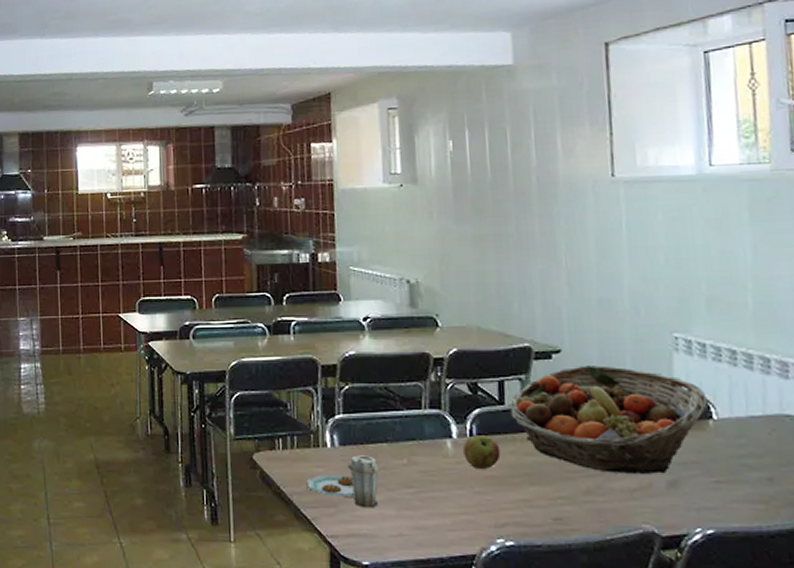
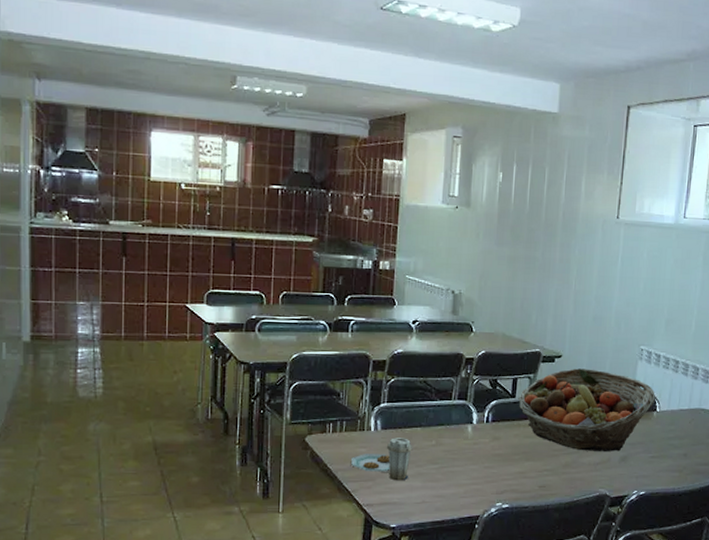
apple: present [463,435,501,469] -> none [480,422,508,448]

